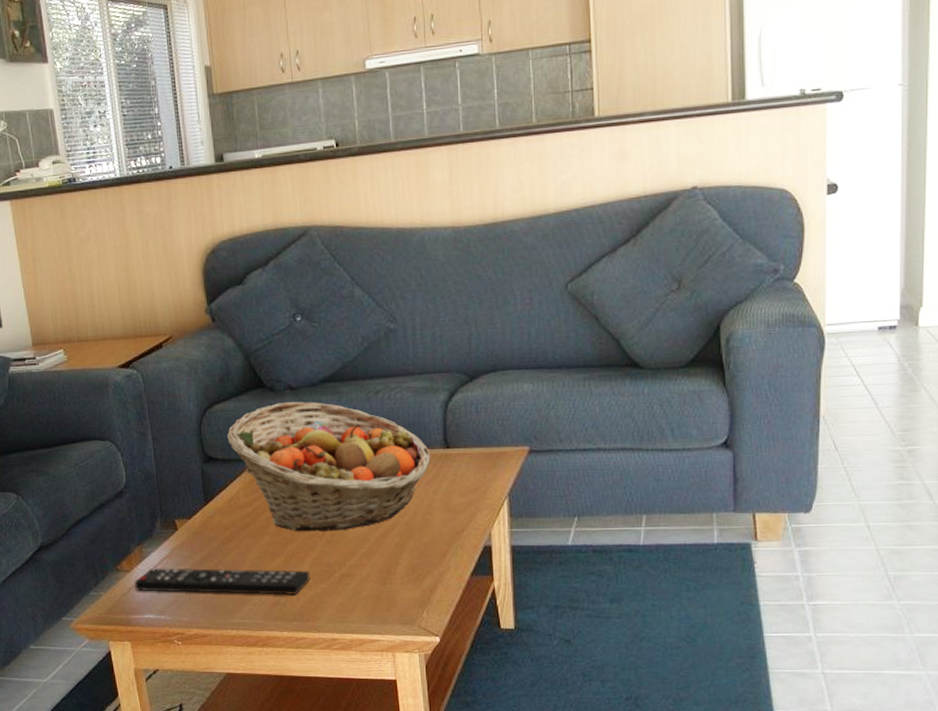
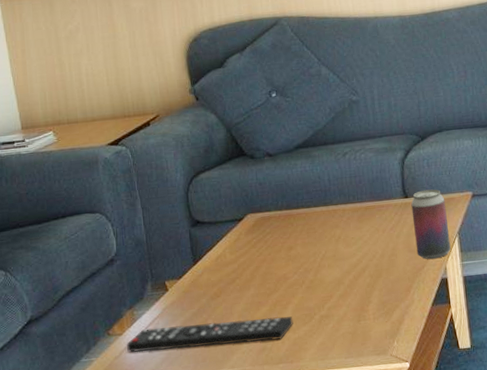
fruit basket: present [227,401,431,532] -> none [213,165,393,282]
beverage can: none [453,440,498,523] -> present [411,189,451,260]

